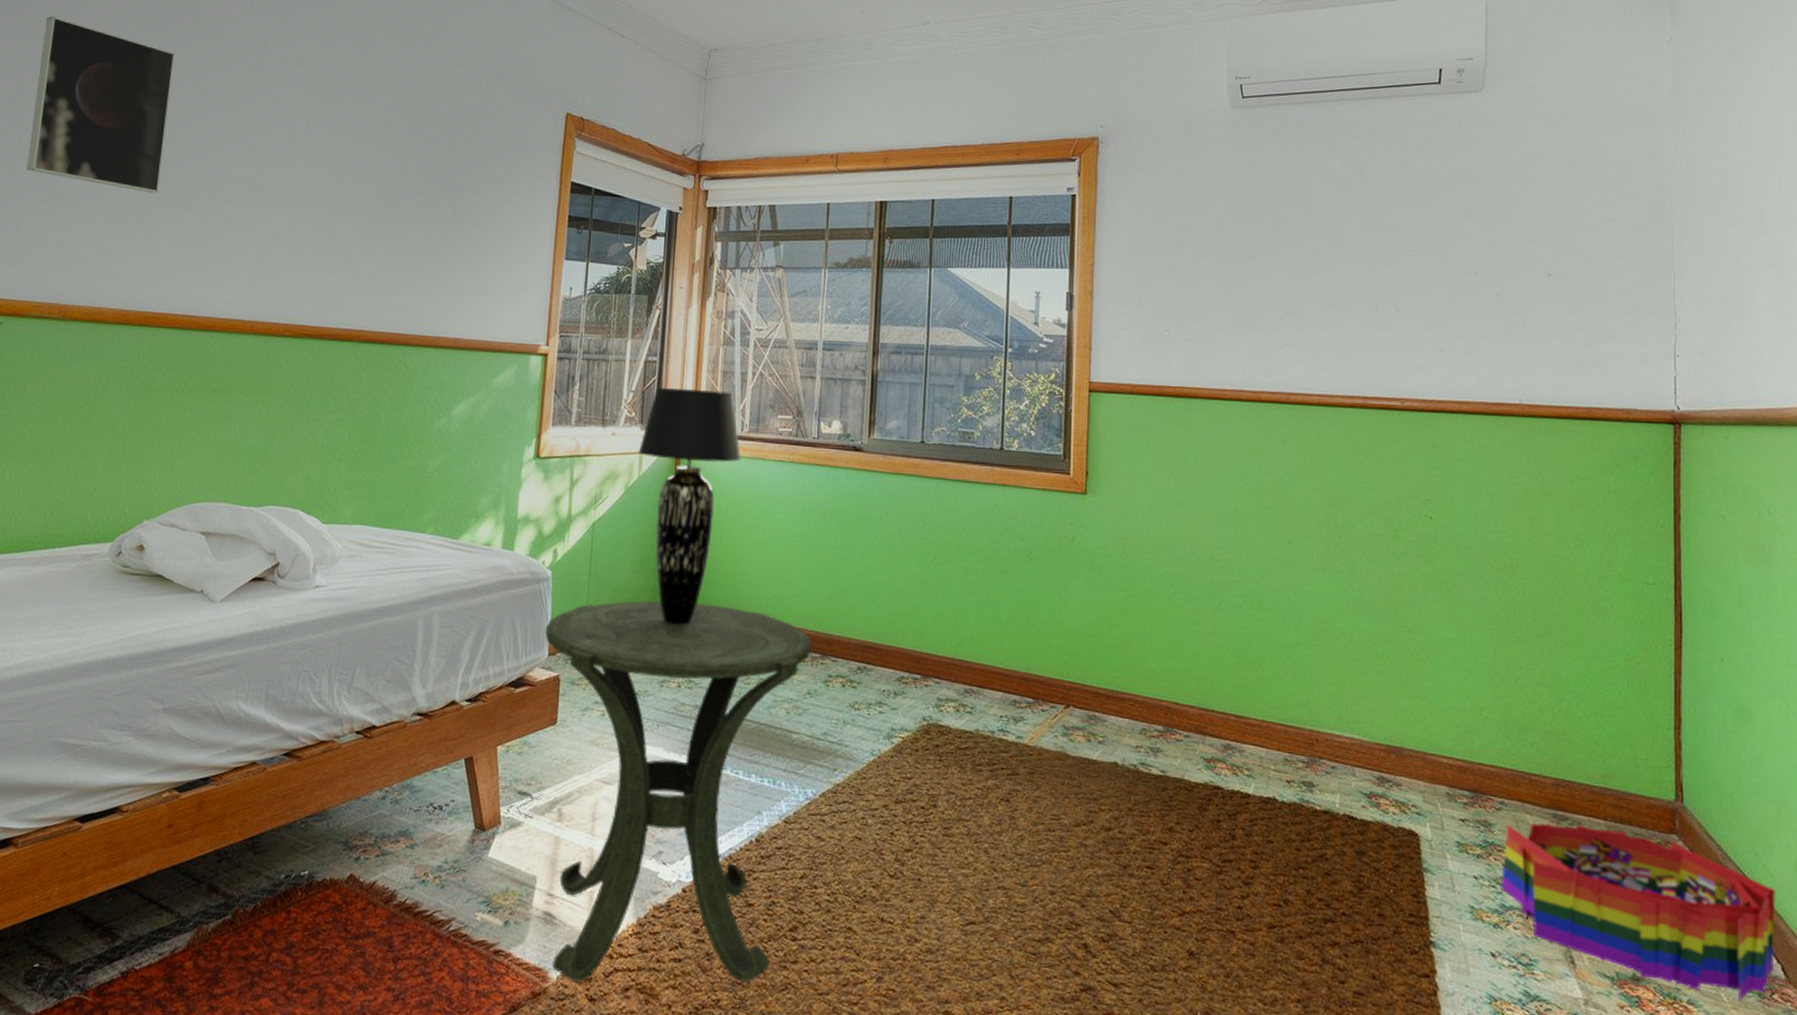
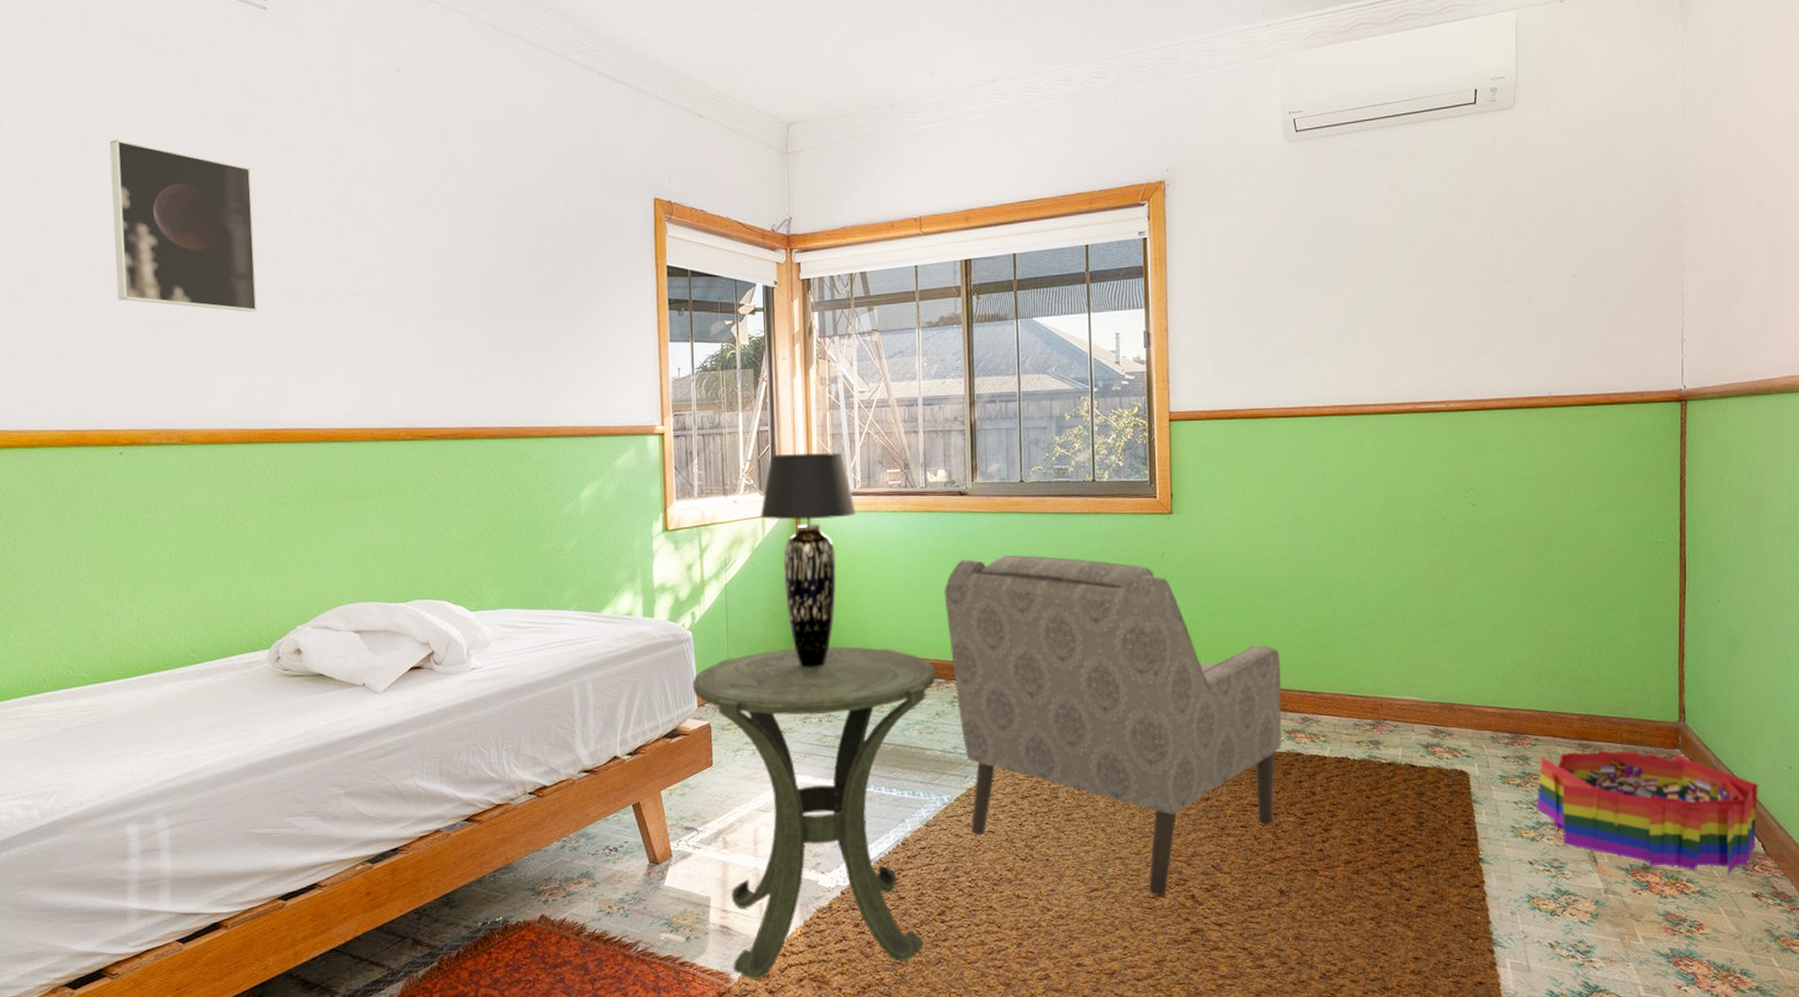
chair: none [828,521,1202,940] -> present [944,555,1282,896]

